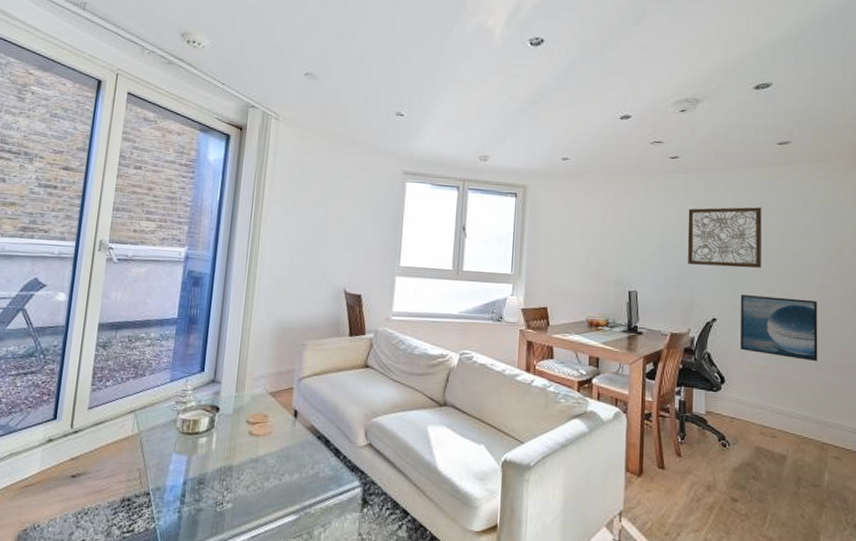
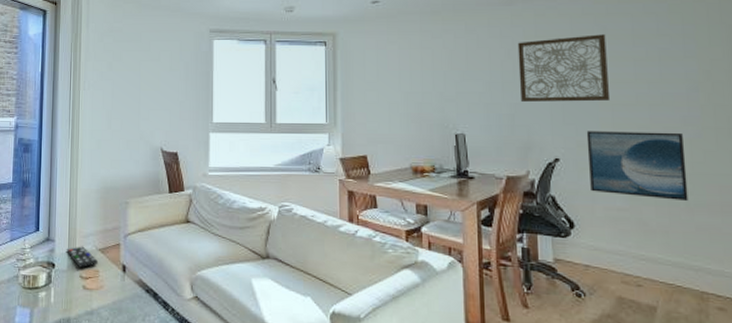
remote control: none [232,389,269,412] -> present [66,246,99,268]

